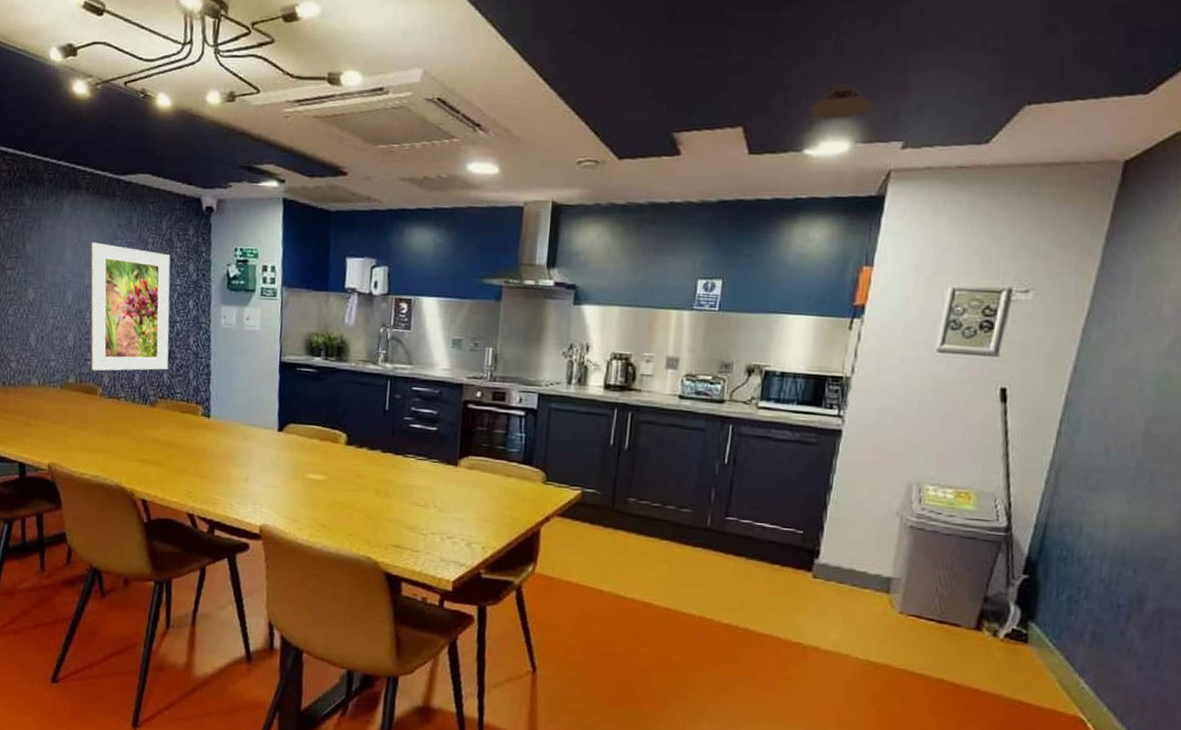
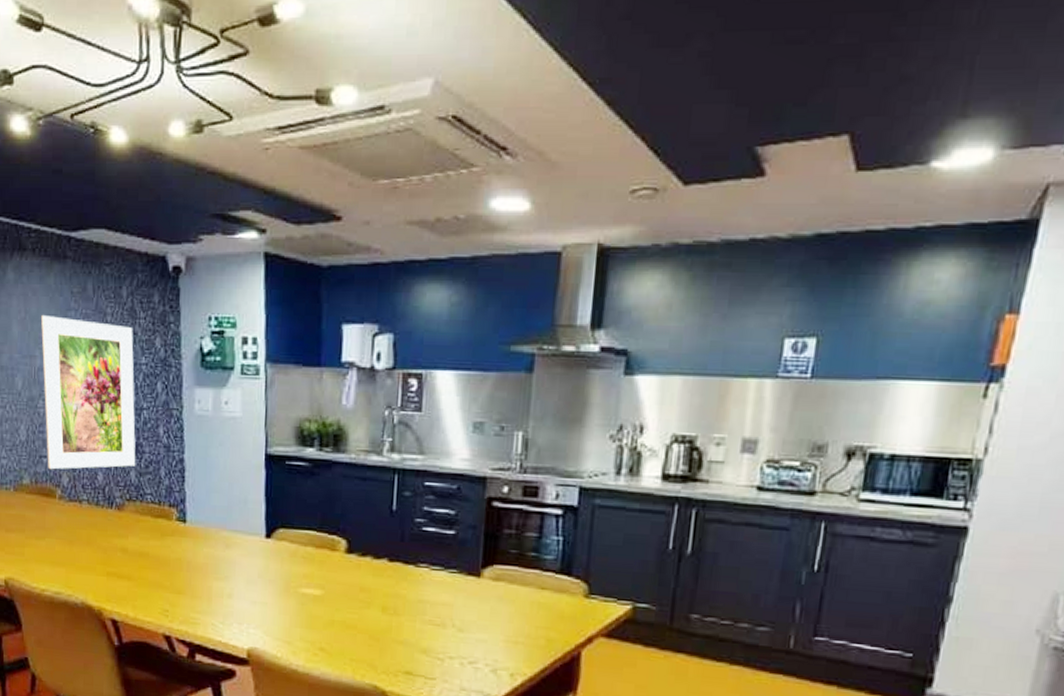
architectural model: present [810,84,872,119] -> none [941,70,1028,117]

